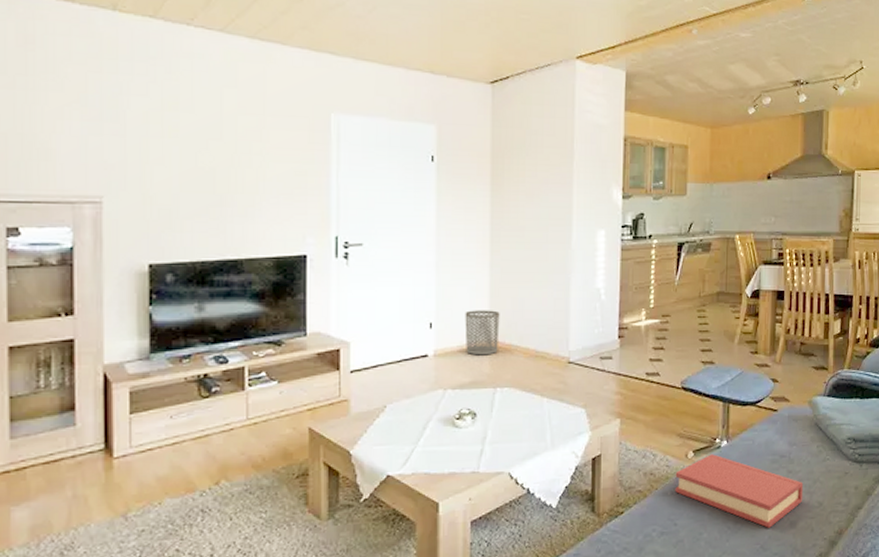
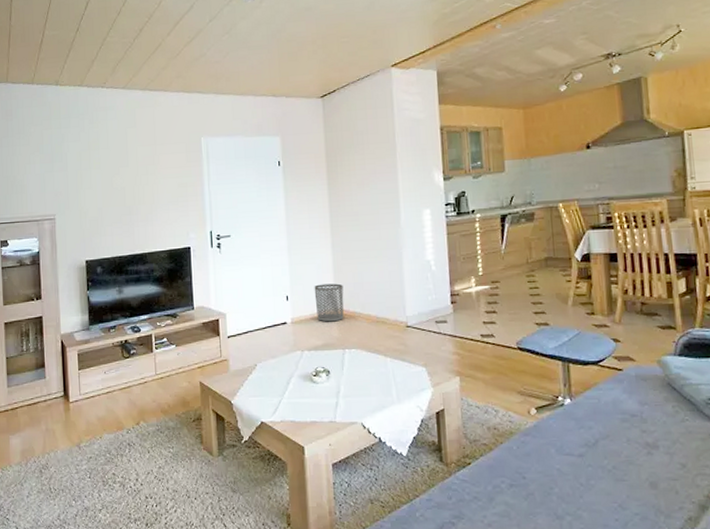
hardback book: present [675,454,804,528] -> none [519,411,662,487]

